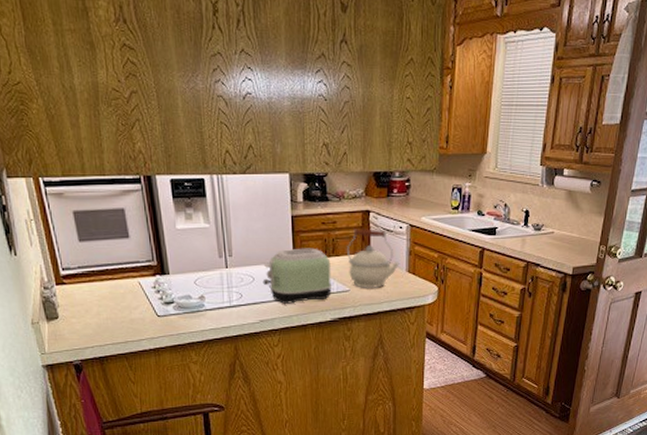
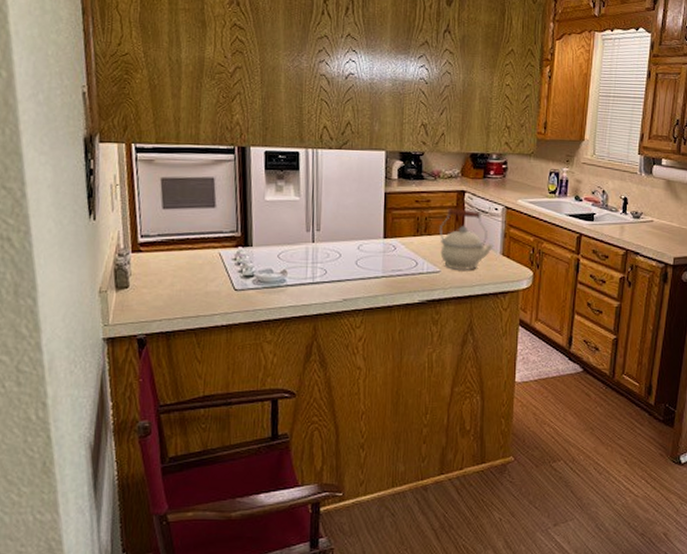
toaster: present [263,248,333,304] -> none [349,225,423,283]

